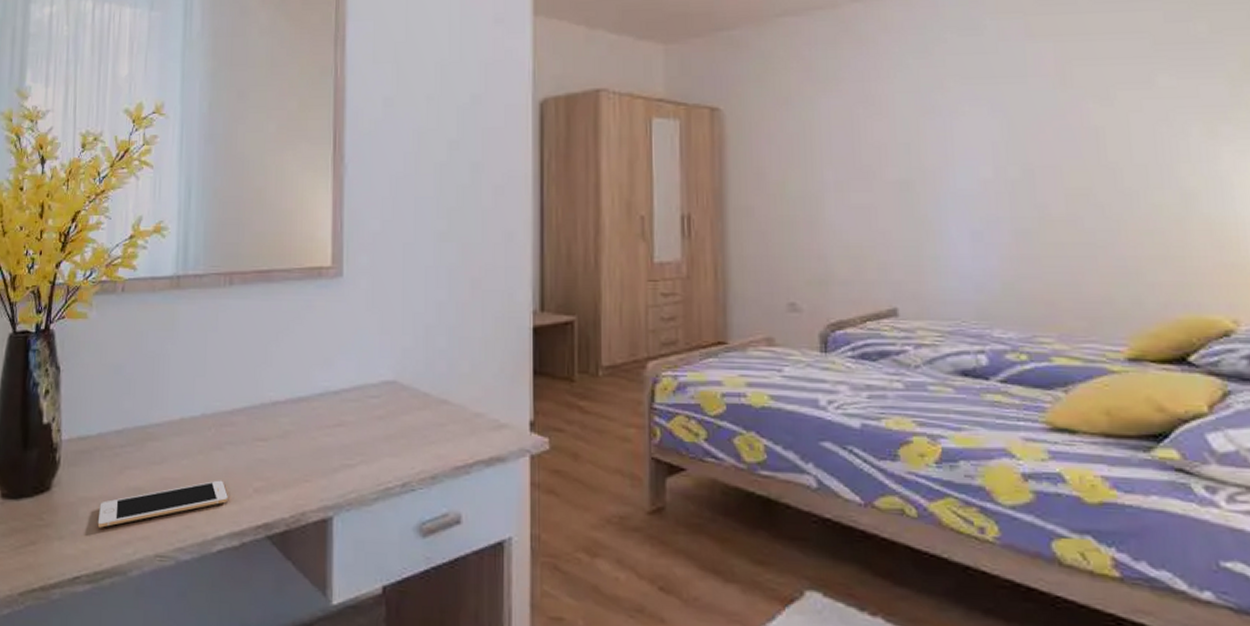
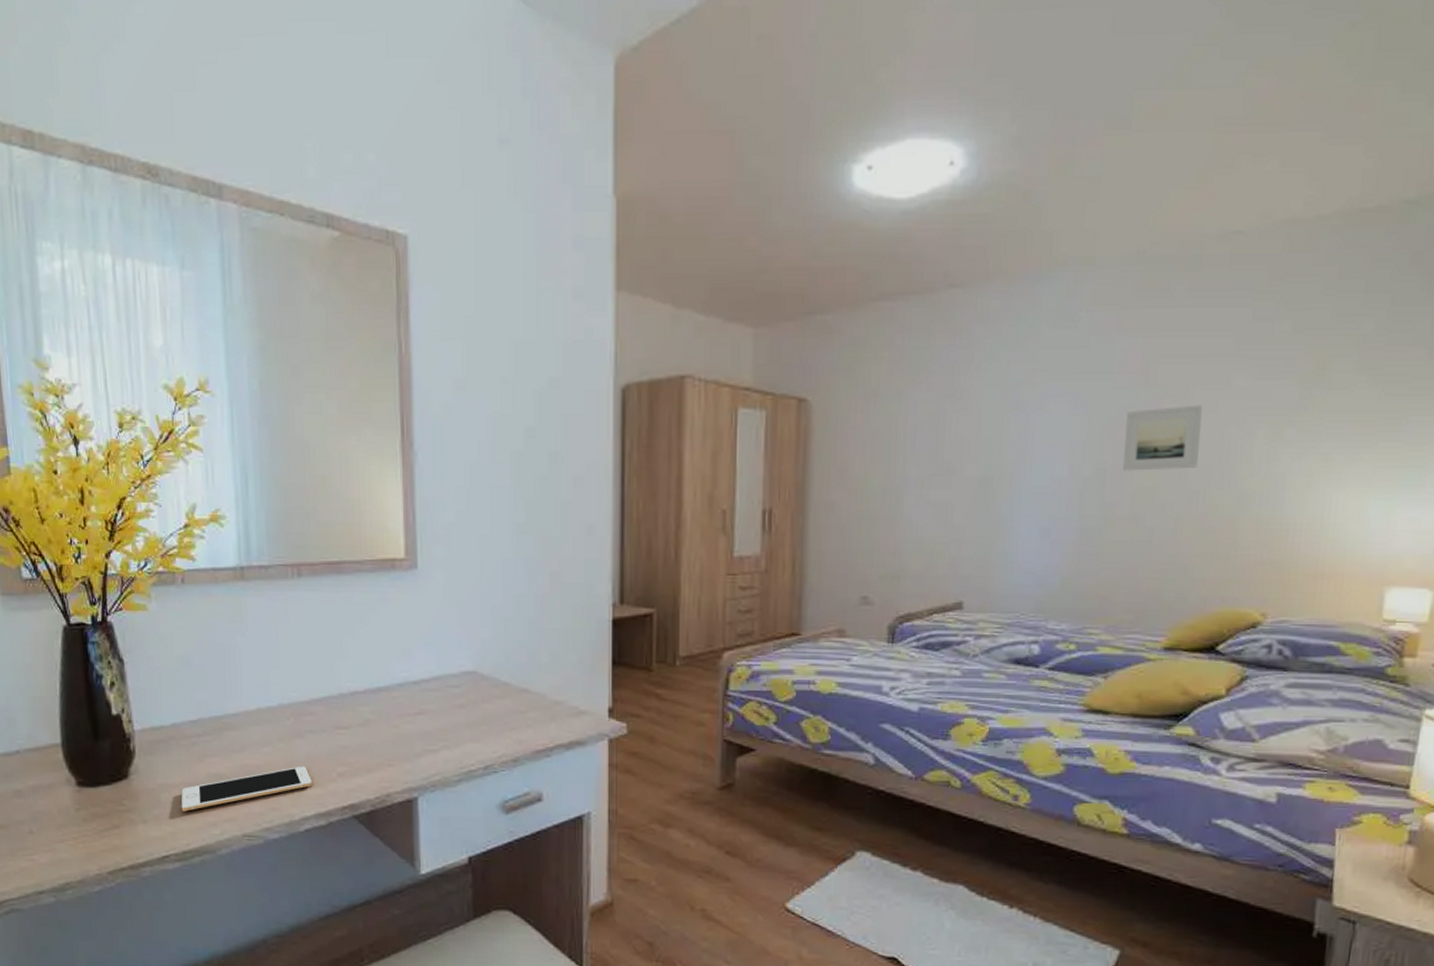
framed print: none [1048,105,1132,172] -> present [1123,405,1202,471]

